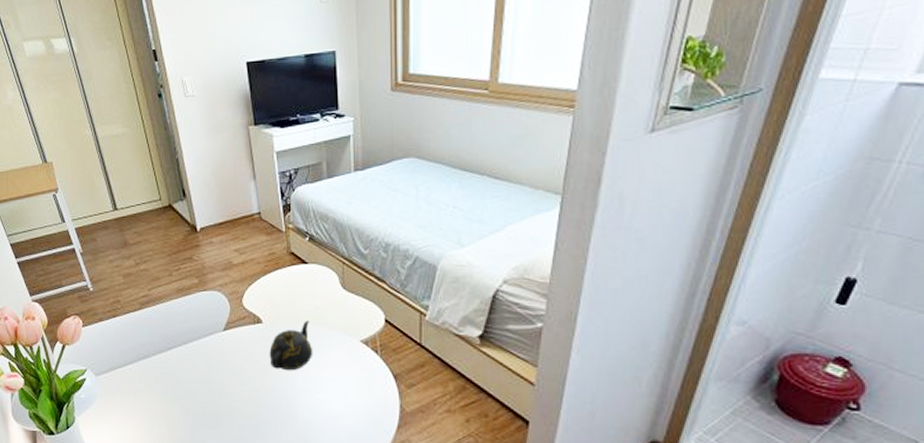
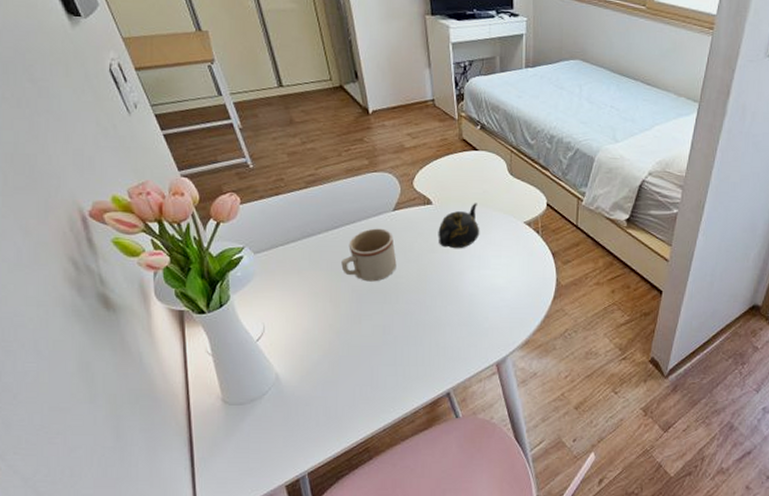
mug: none [175,349,229,406] -> present [341,228,397,282]

